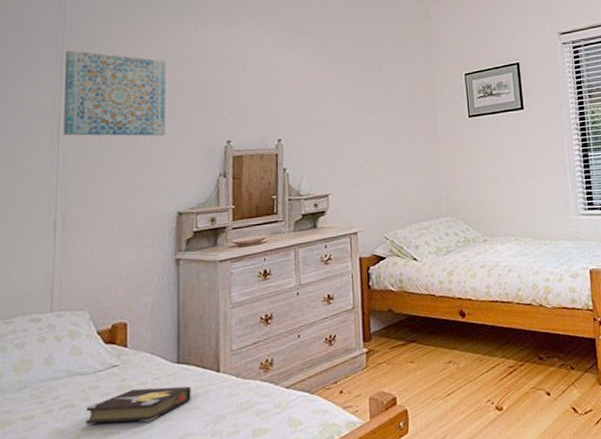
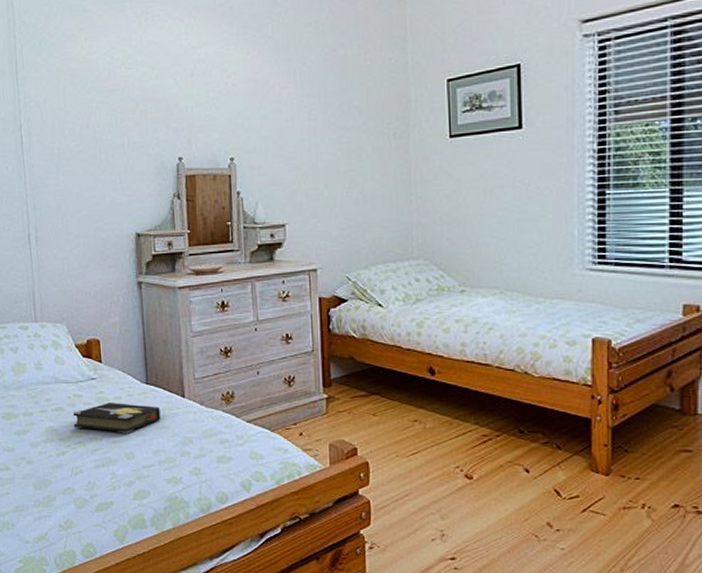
wall art: present [63,50,166,136] -> none [18,52,119,150]

